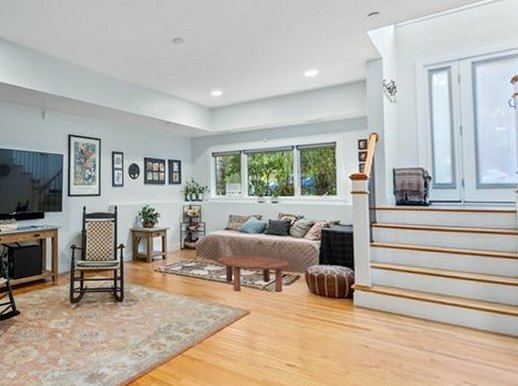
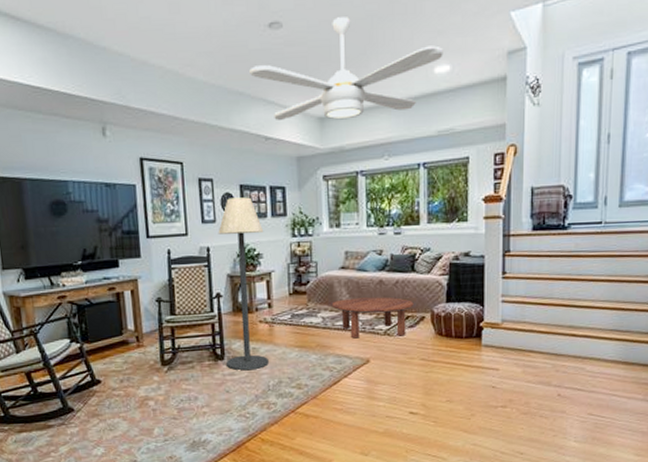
floor lamp: none [125,167,162,313] -> present [218,197,269,371]
ceiling fan: none [157,35,312,110] -> present [249,17,443,120]

